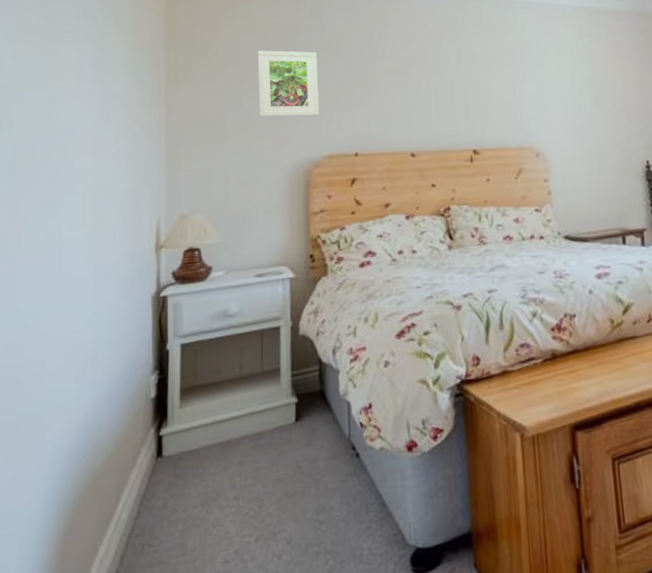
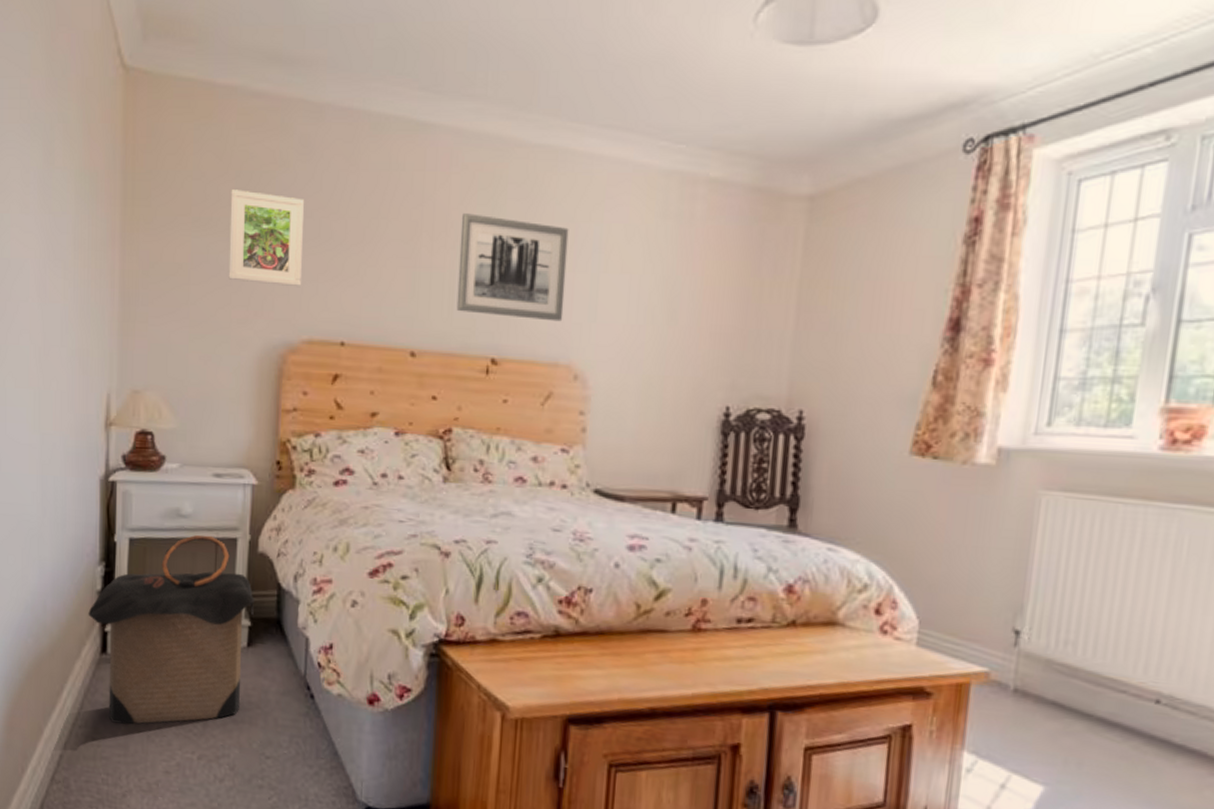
laundry hamper: none [143,328,300,524] -> present [88,534,255,725]
wall art: none [438,49,522,119] -> present [456,213,569,322]

